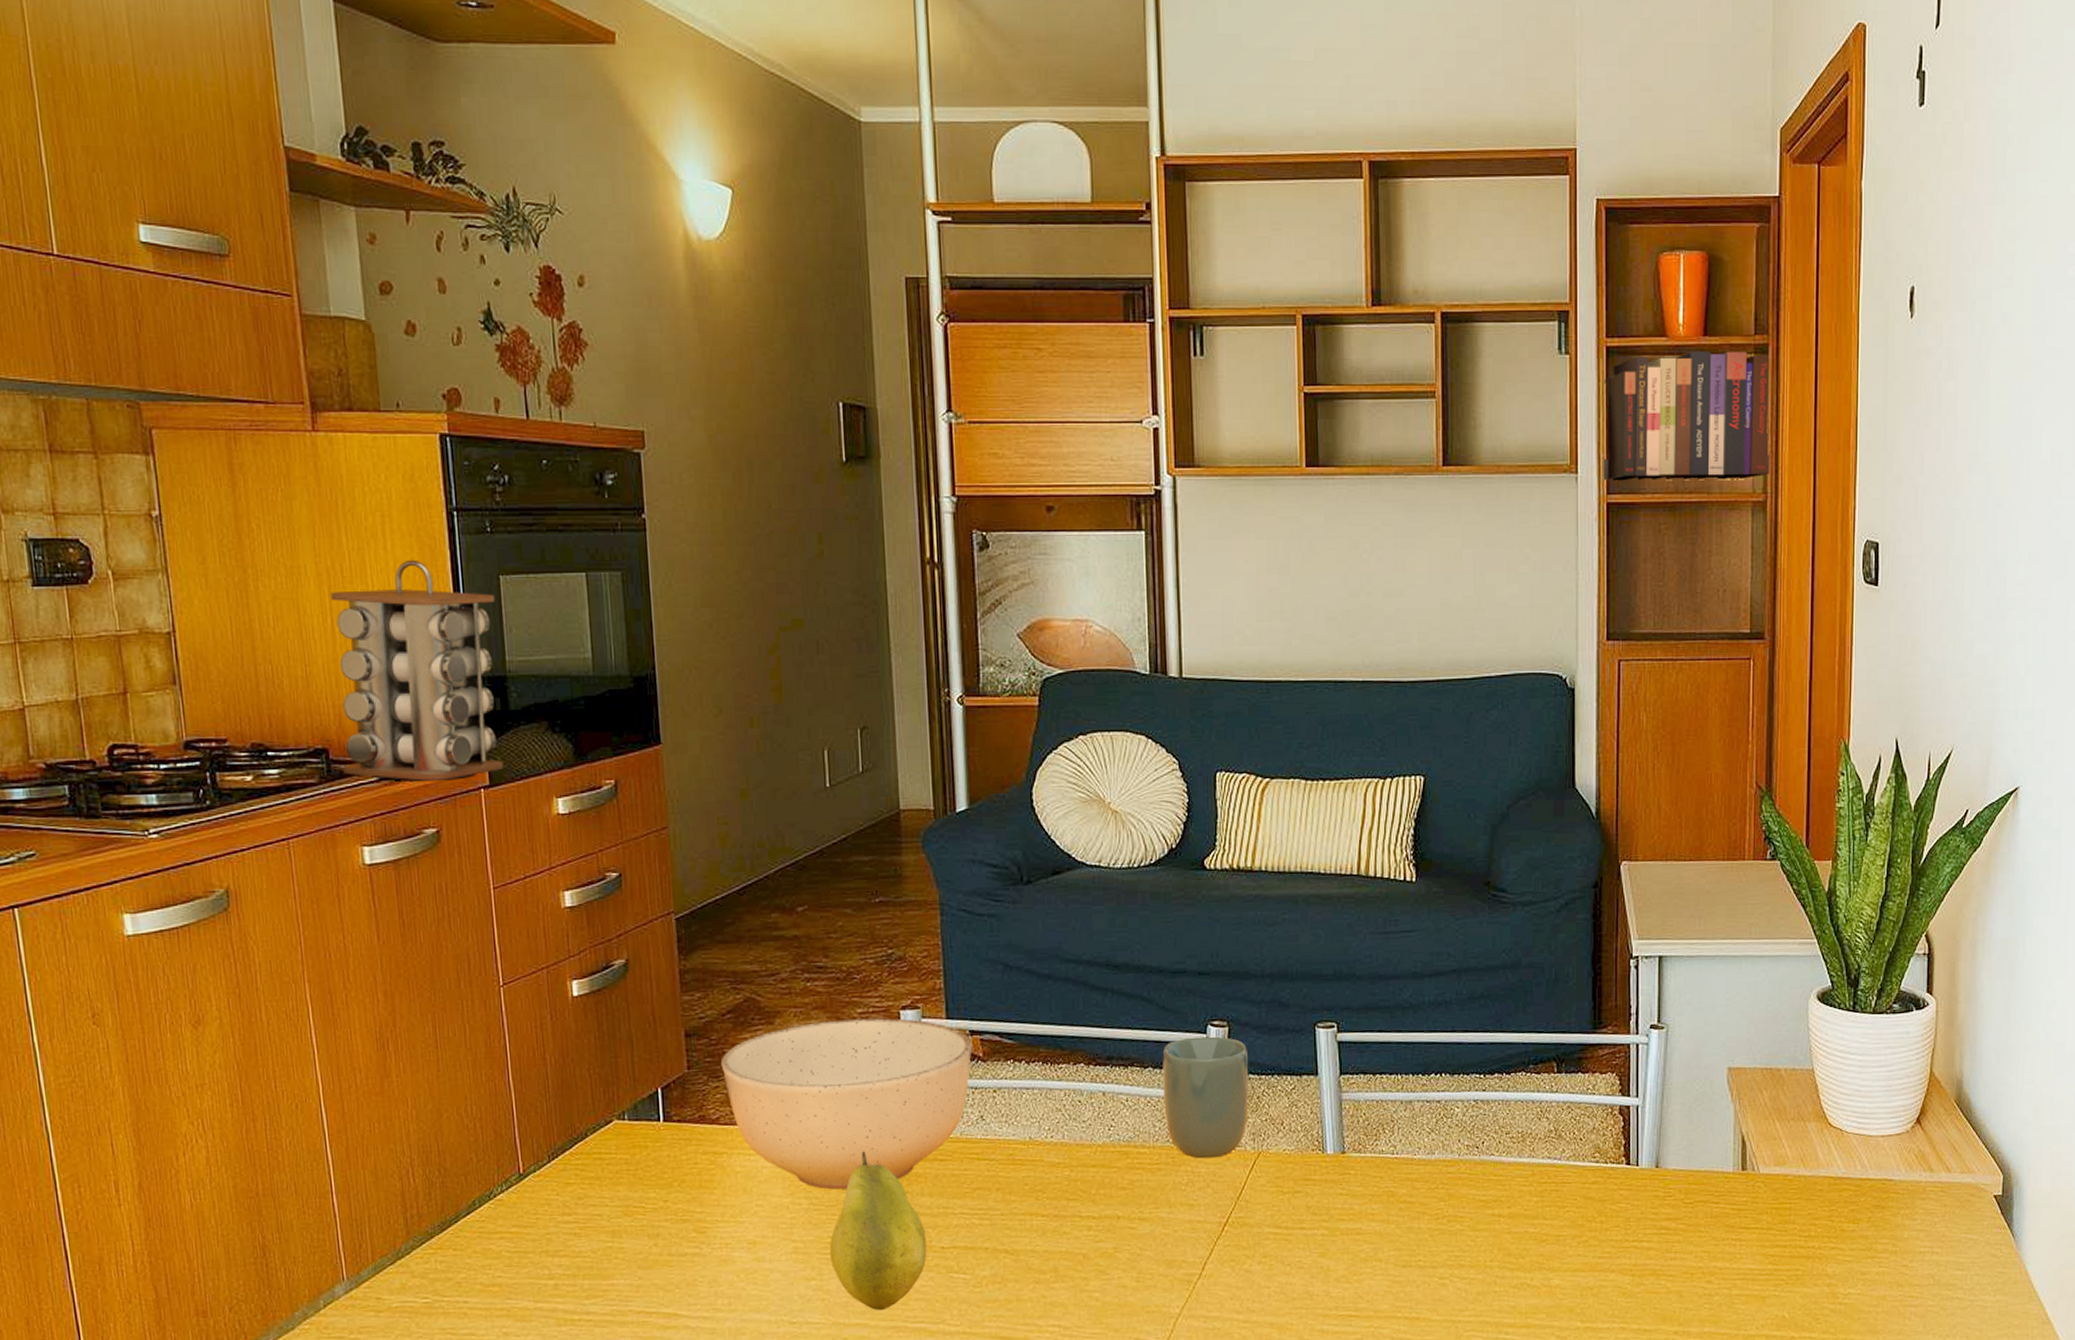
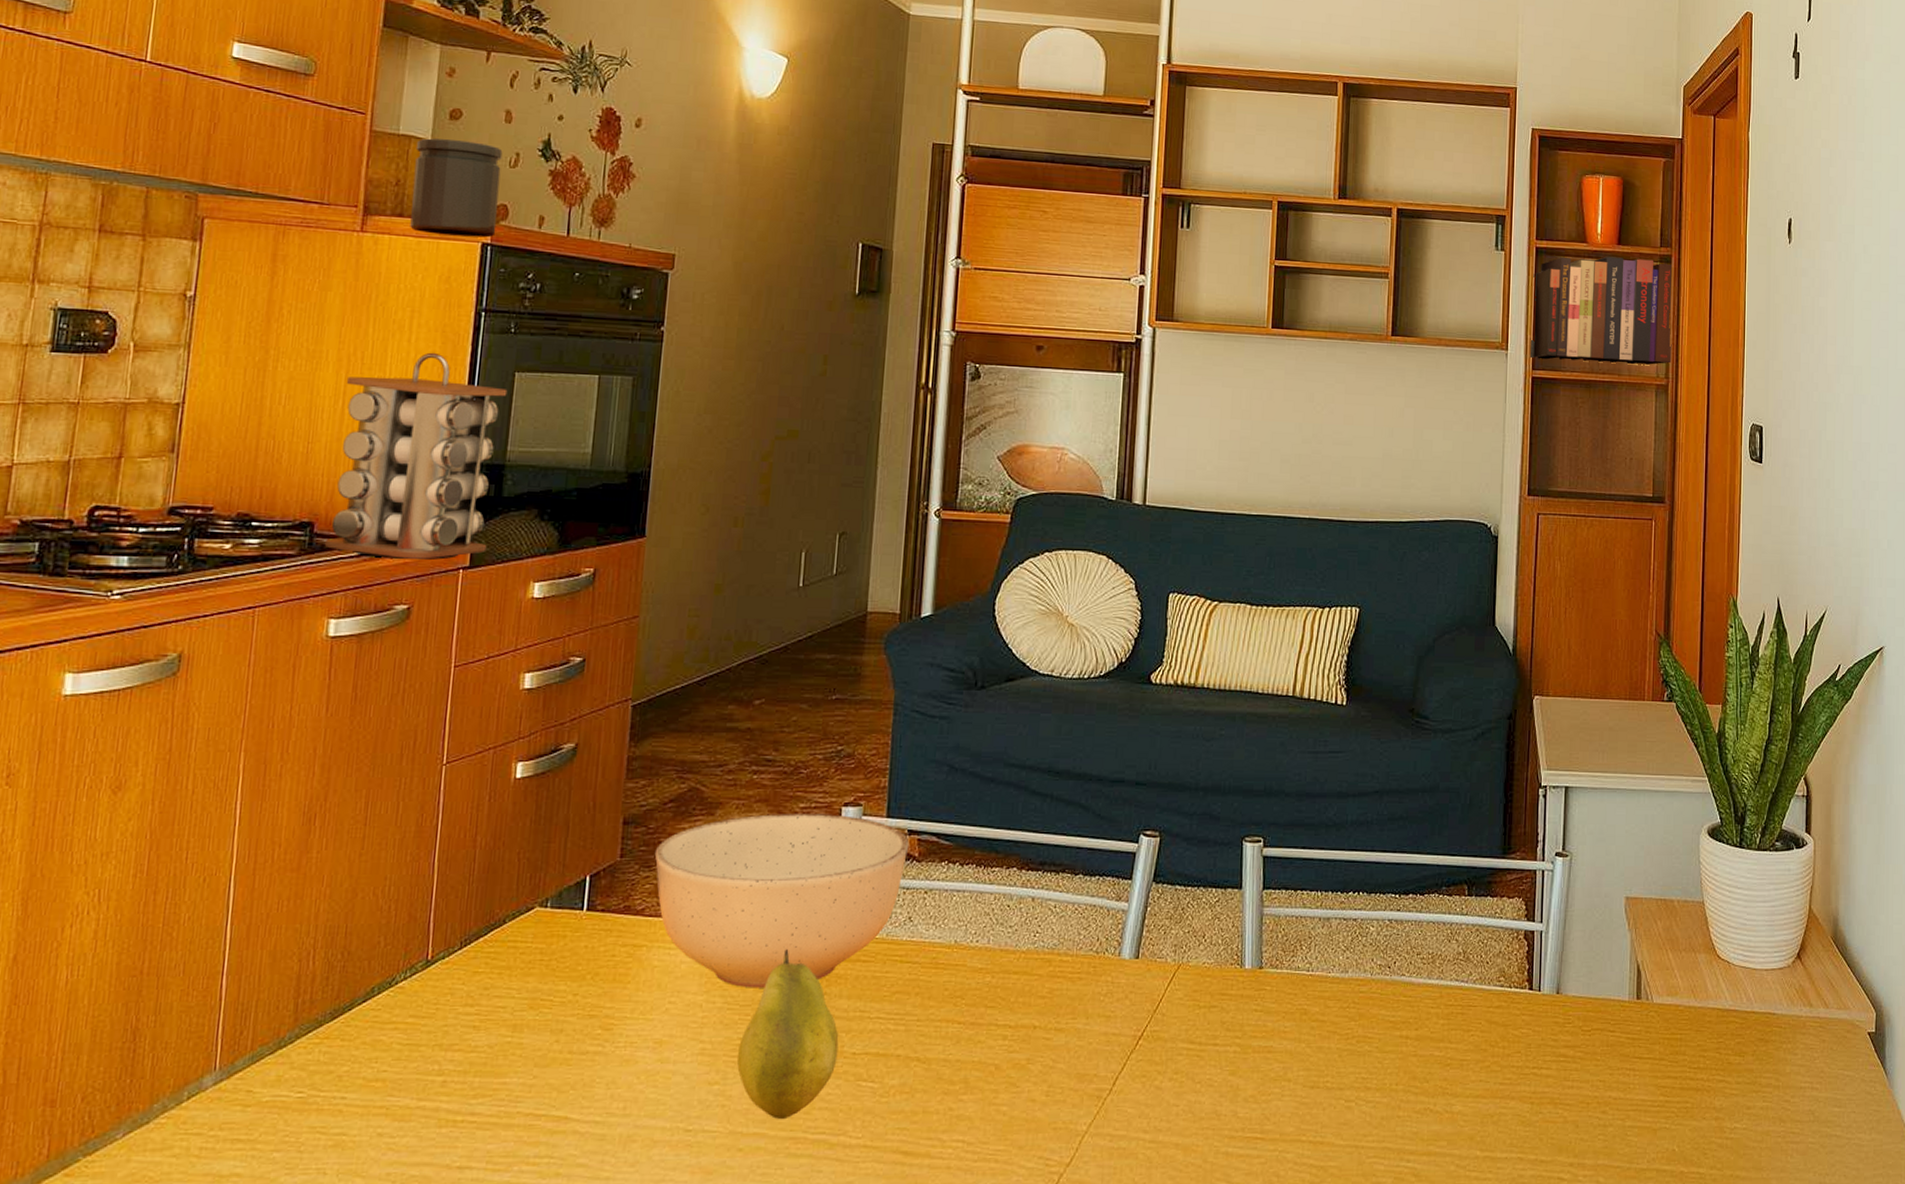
jar: none [350,318,452,428] -> present [410,138,503,238]
cup: present [1162,1036,1249,1159] -> none [1090,846,1177,969]

